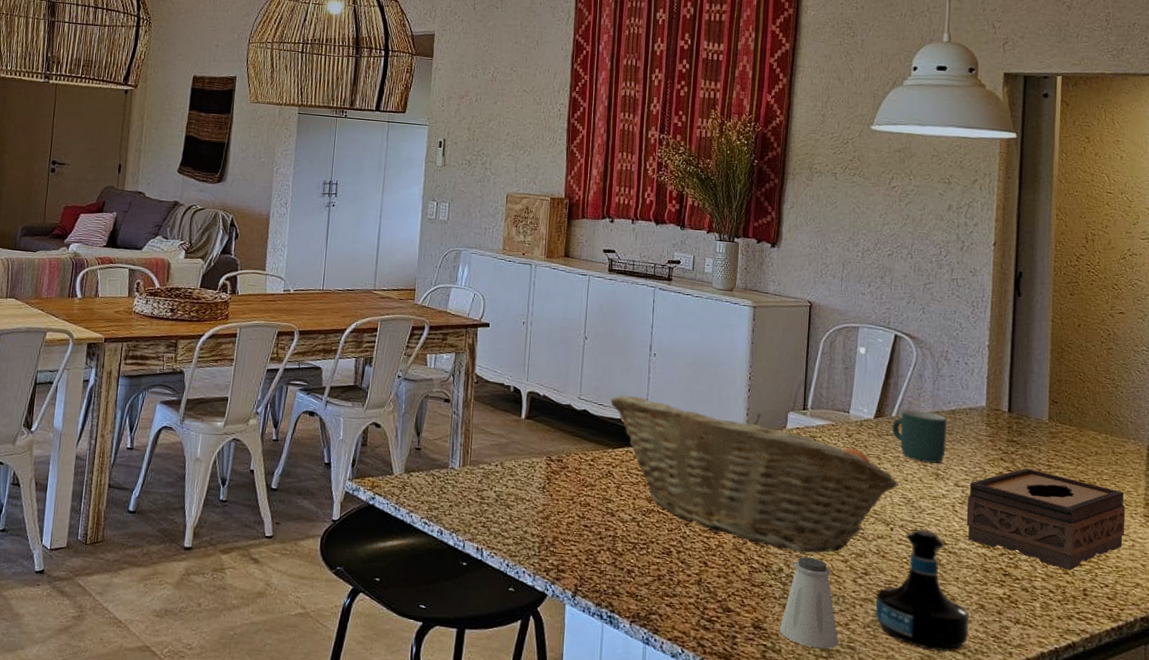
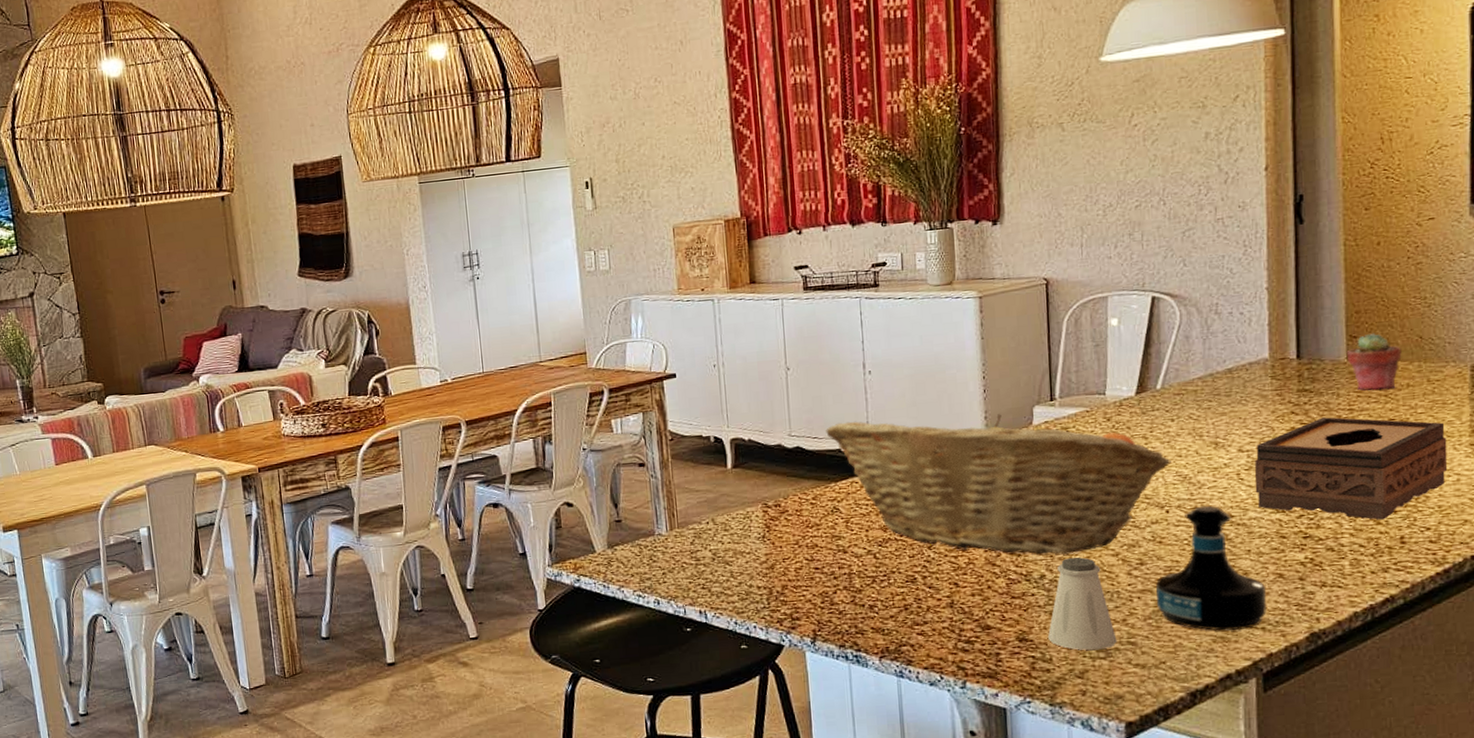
mug: present [891,409,947,464] -> none [1157,376,1225,433]
potted succulent: none [1048,401,1093,454] -> present [1346,333,1402,391]

